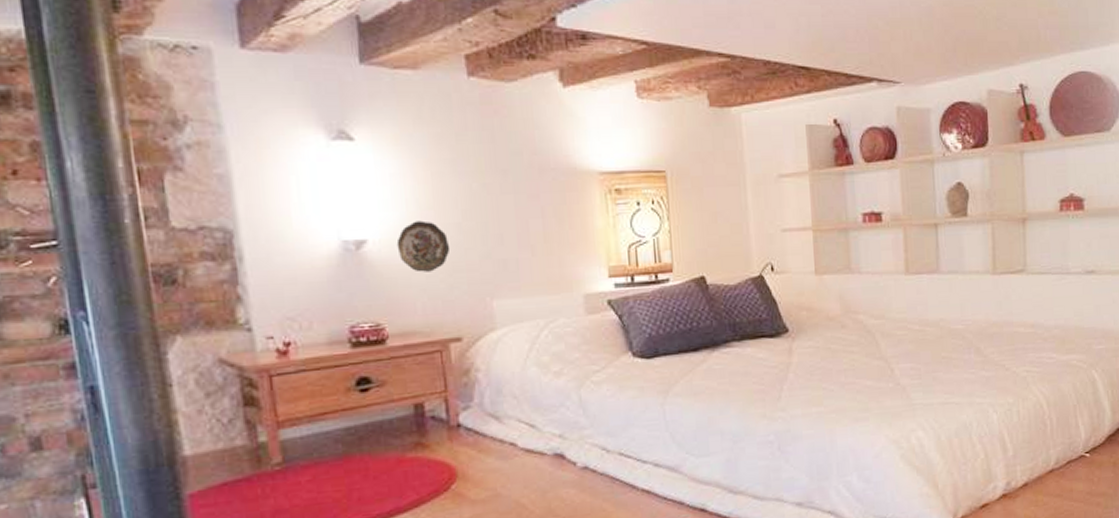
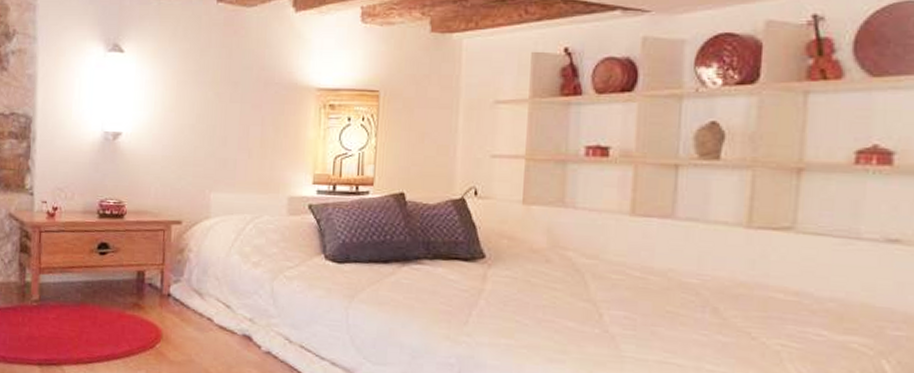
decorative plate: present [396,220,451,272] -> none [143,120,184,163]

